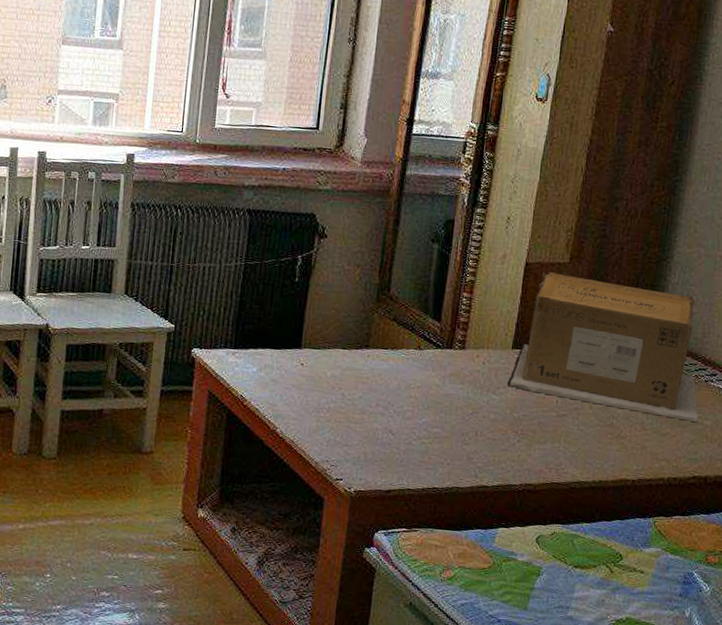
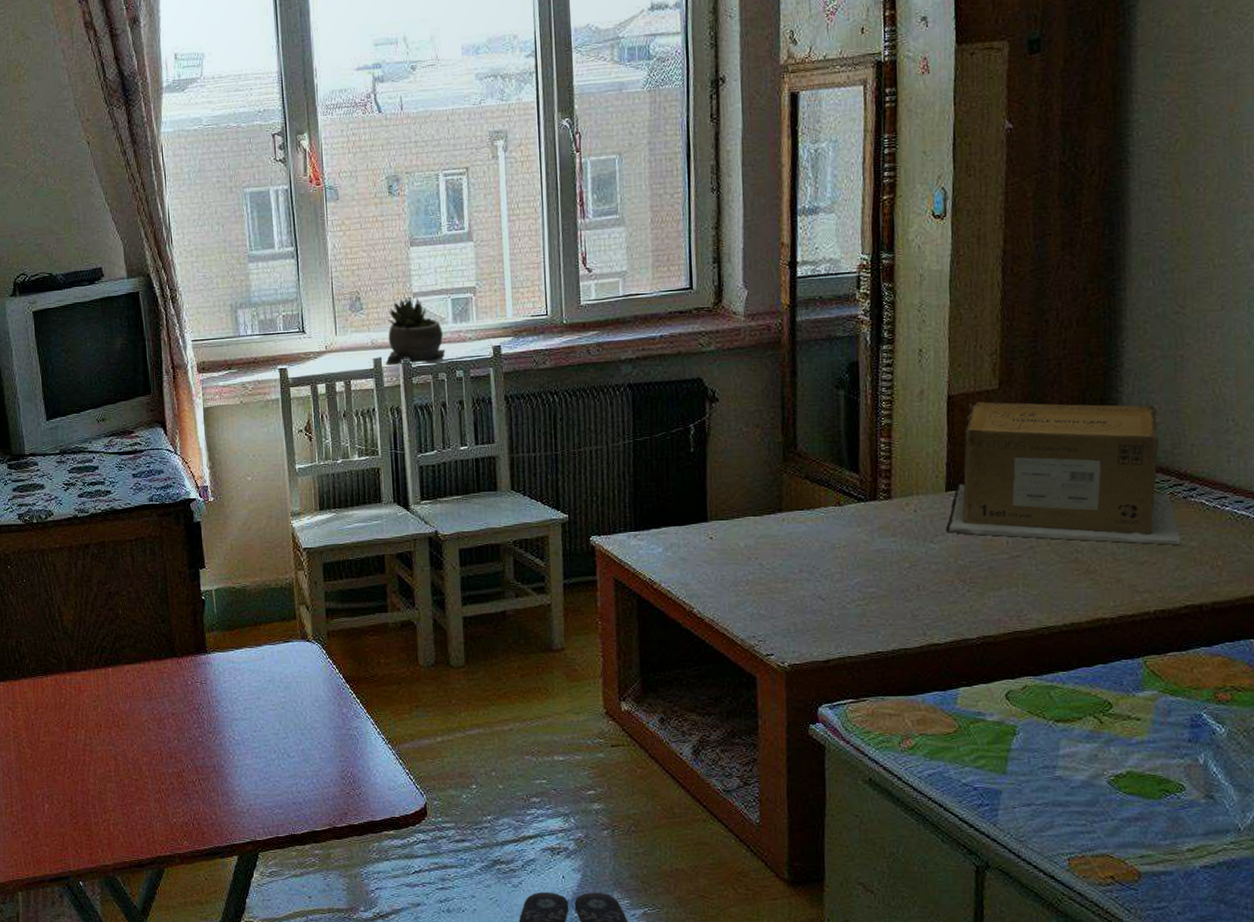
succulent plant: none [21,92,82,162] -> present [385,296,446,365]

